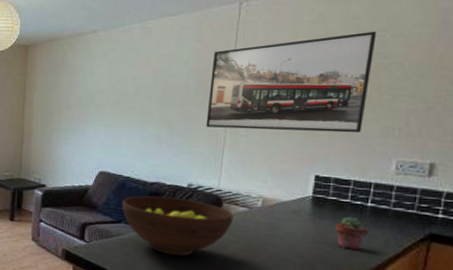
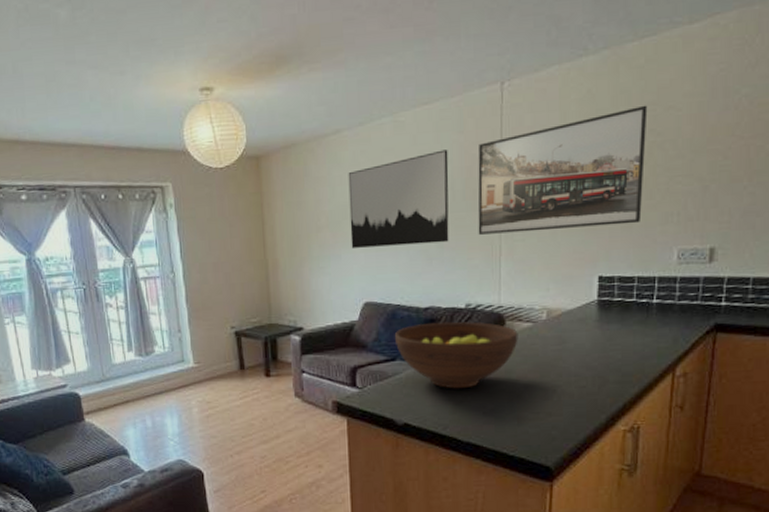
wall art: none [94,54,187,130] -> present [348,149,449,248]
potted succulent: present [336,217,369,250] -> none [624,317,657,353]

